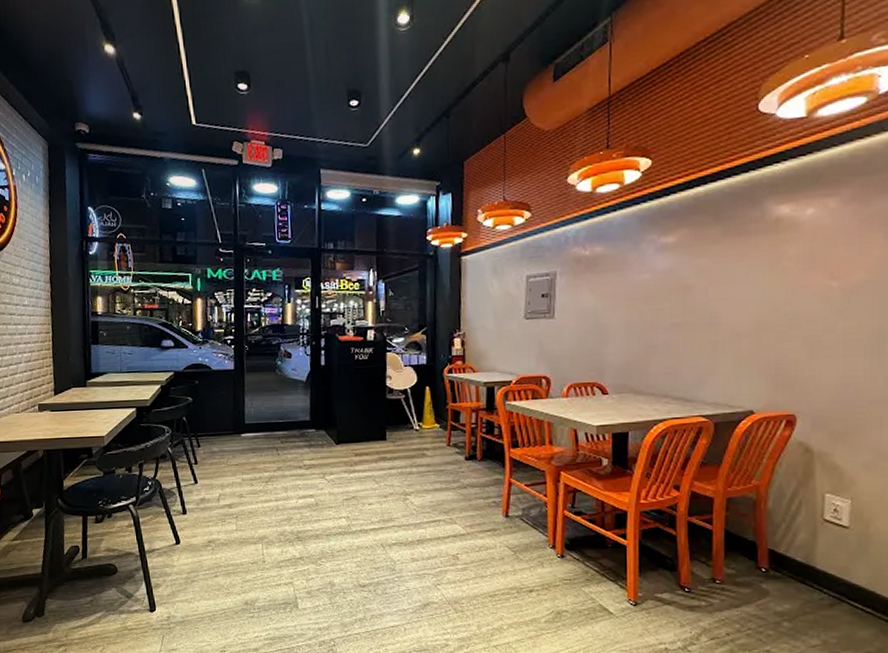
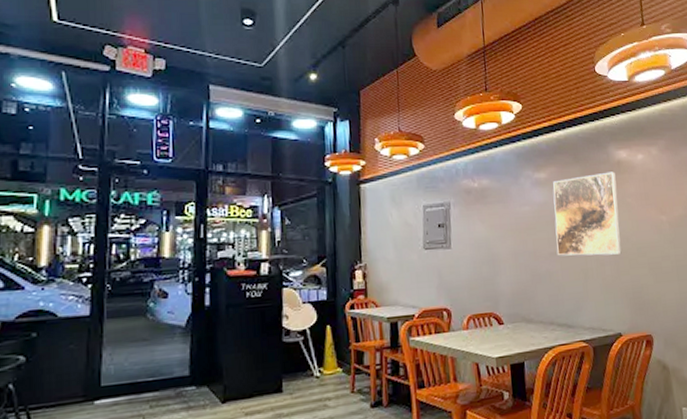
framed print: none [679,231,770,327] -> present [553,171,622,256]

